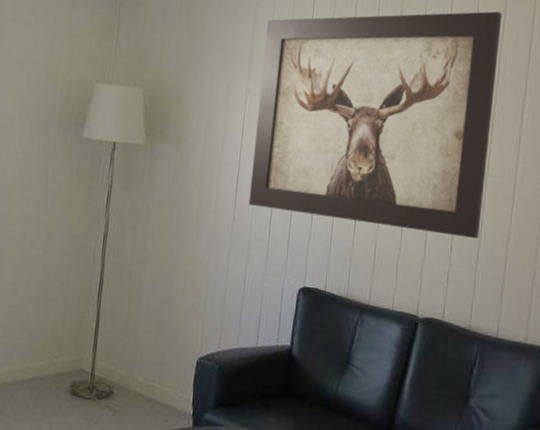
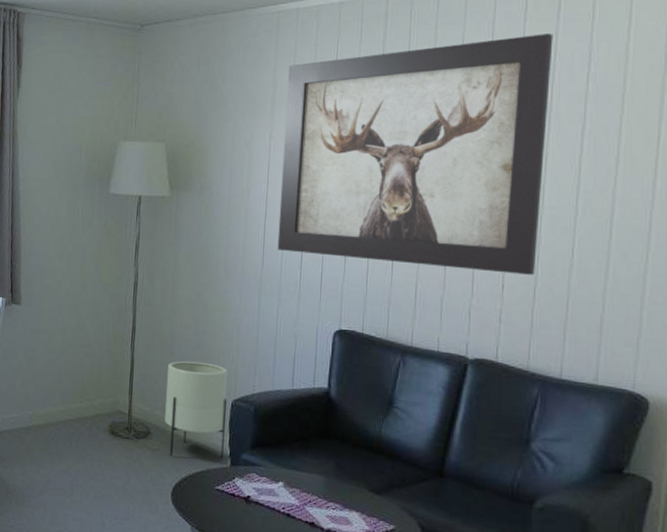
planter: none [128,317,194,419] -> present [165,361,227,458]

